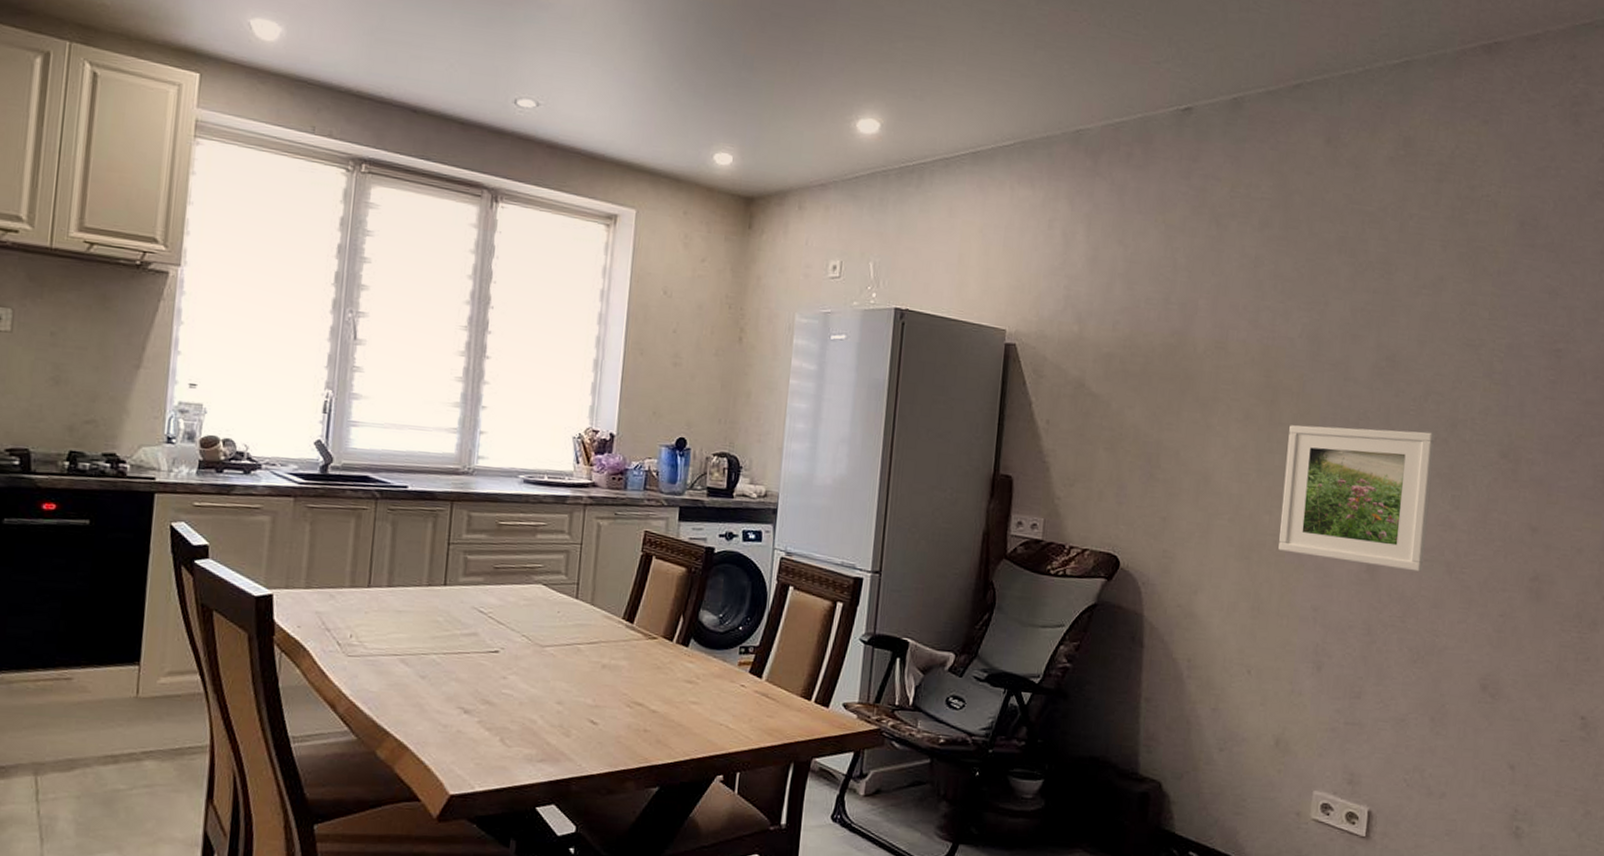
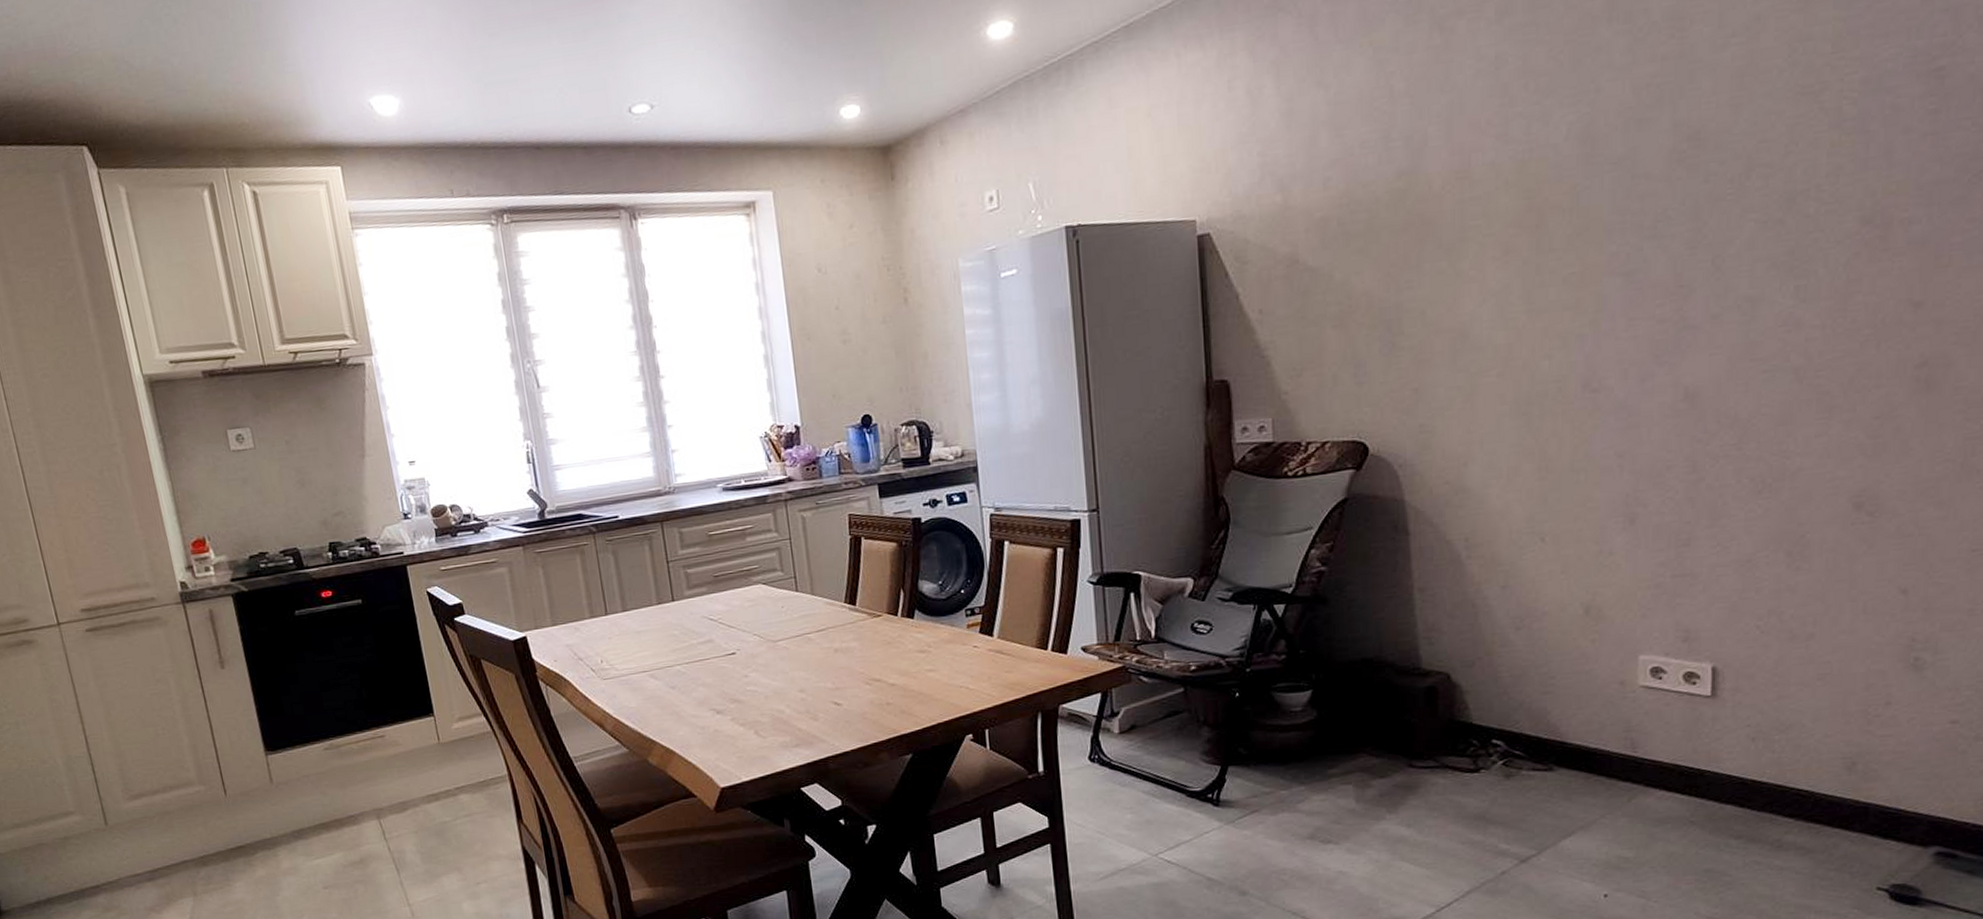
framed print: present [1278,425,1435,572] -> none [1563,215,1766,398]

